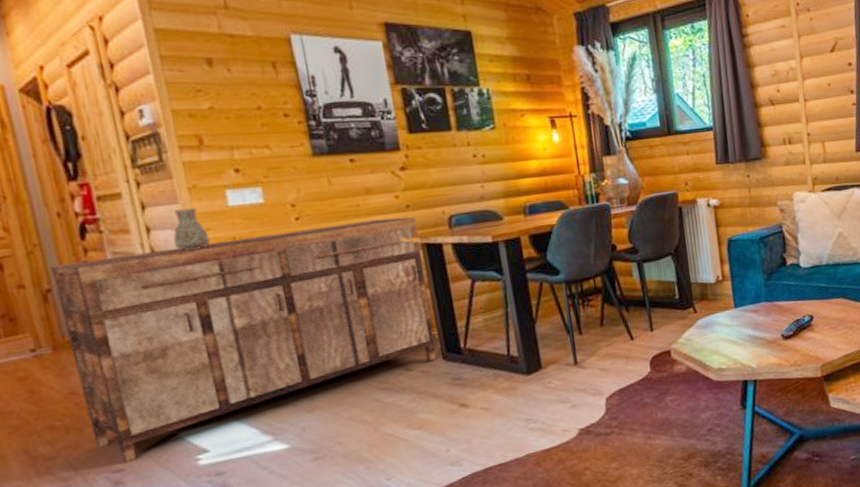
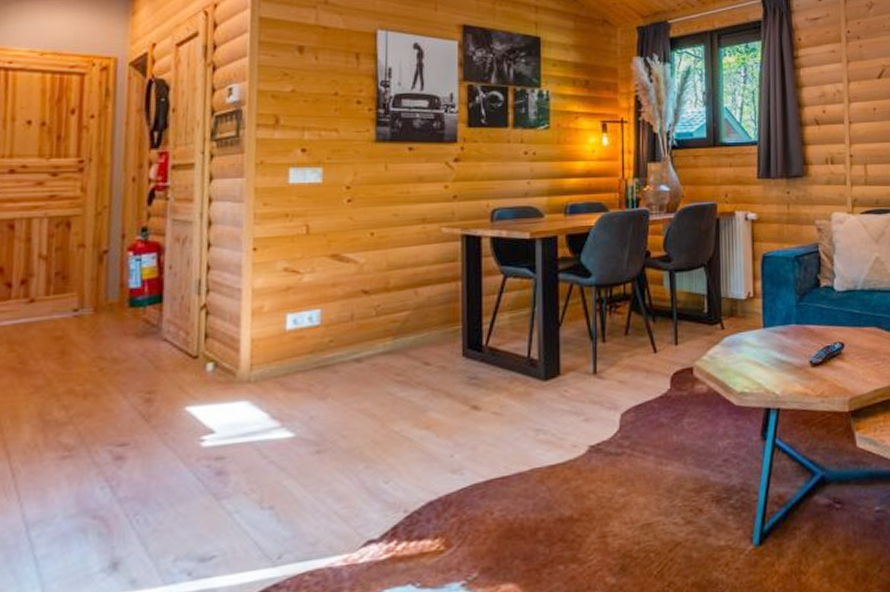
sideboard: present [50,217,437,463] -> none [108,206,460,437]
decorative vase: present [173,207,211,250] -> none [232,182,265,223]

